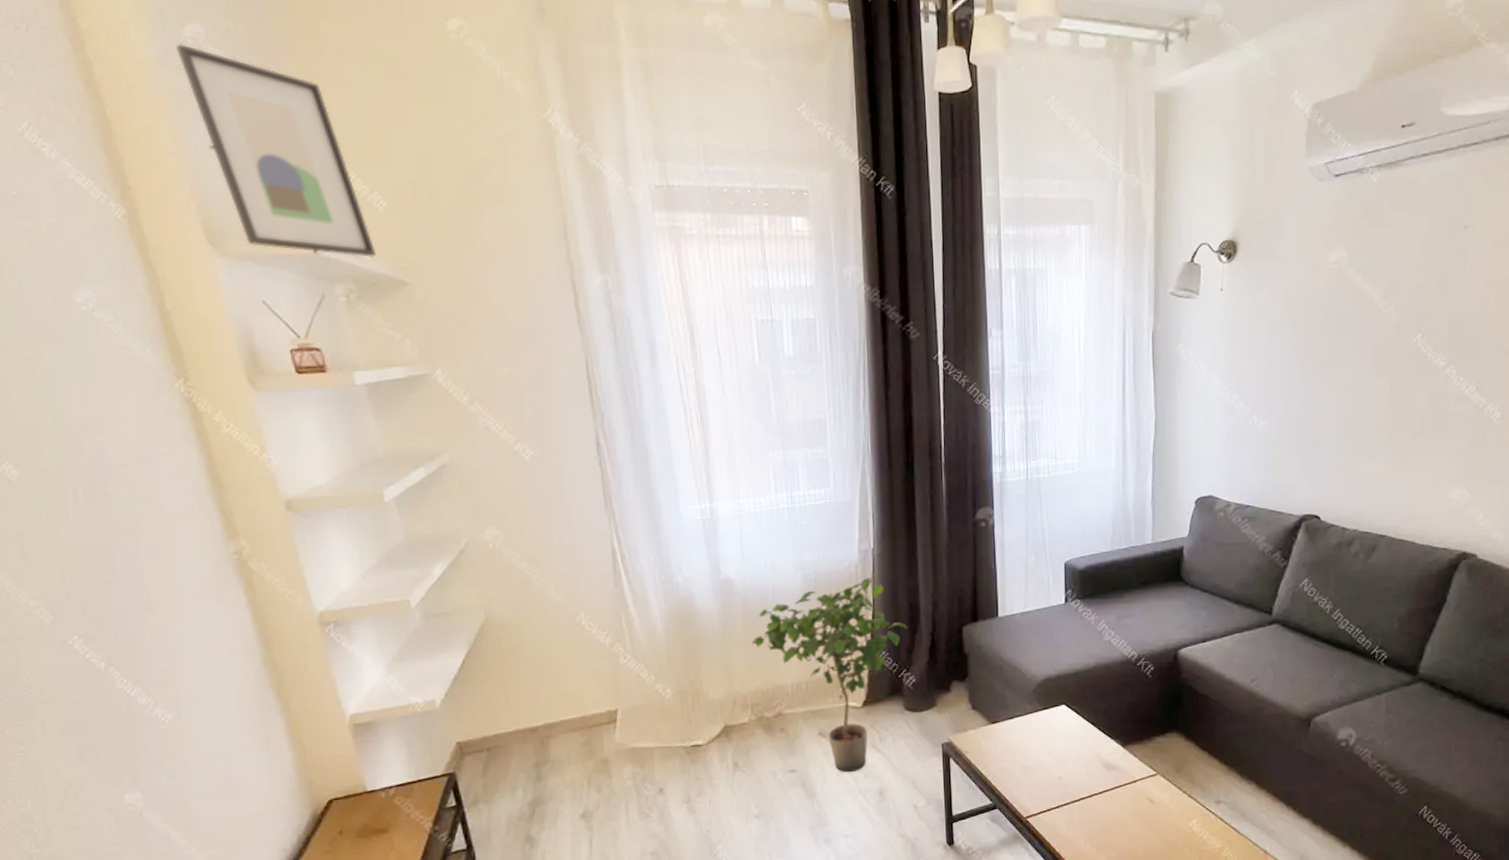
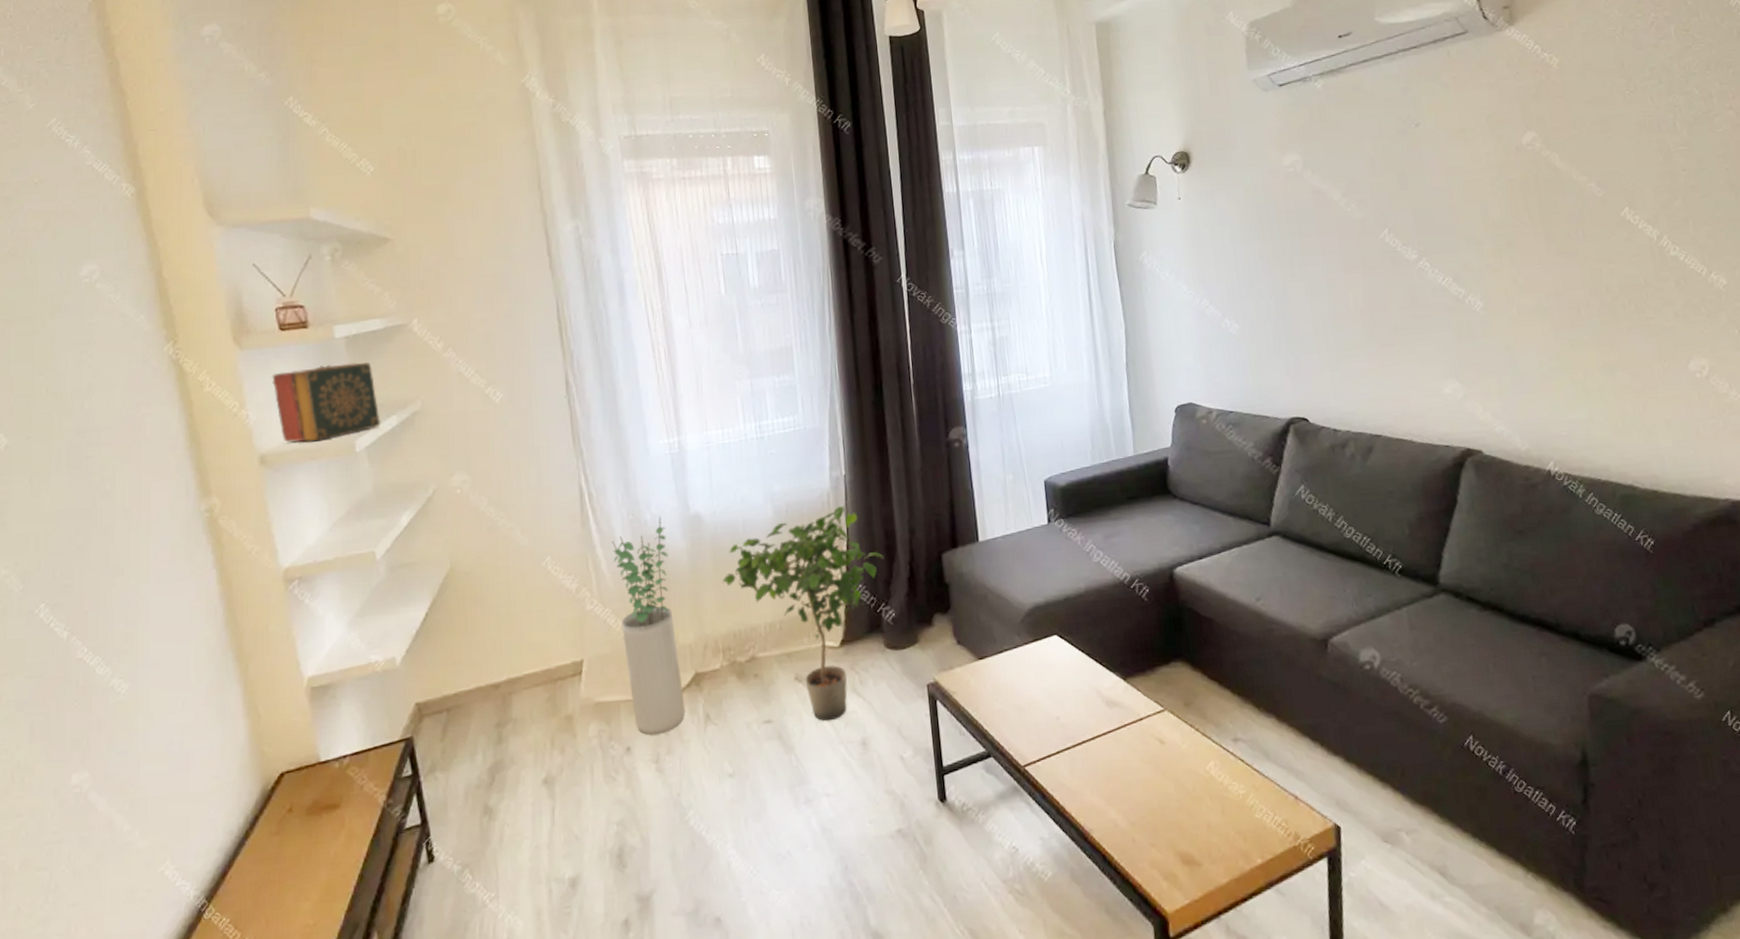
picture frame: present [175,44,376,257] -> none [194,41,361,219]
decorative box: none [292,411,409,490] -> present [272,362,382,443]
vase: none [644,578,715,779] -> present [612,515,686,735]

